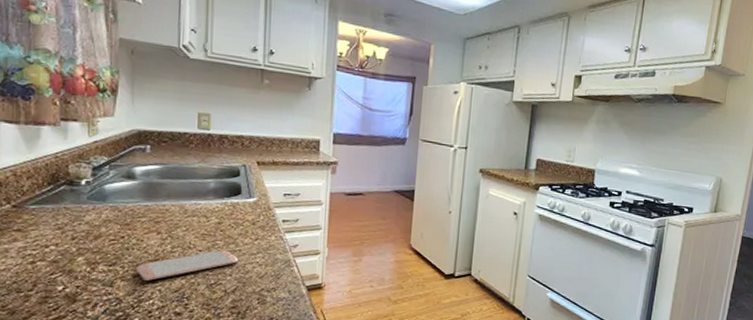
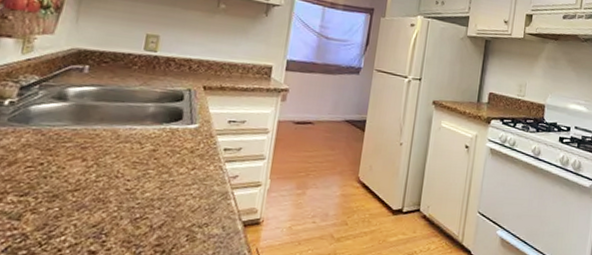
smartphone: present [136,250,239,281] -> none [51,180,171,214]

